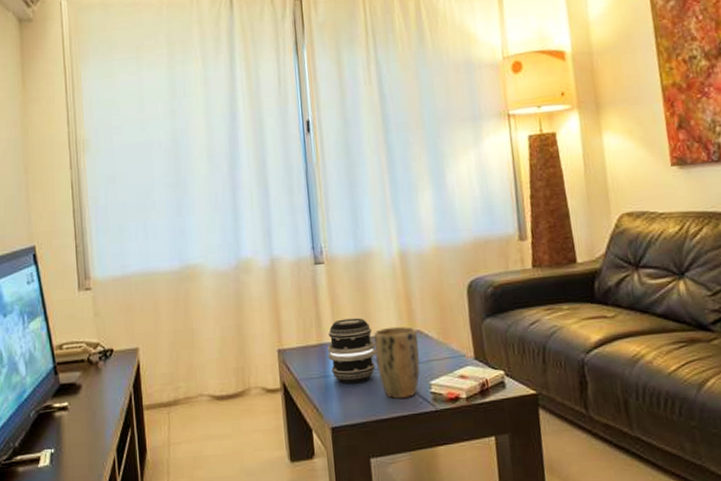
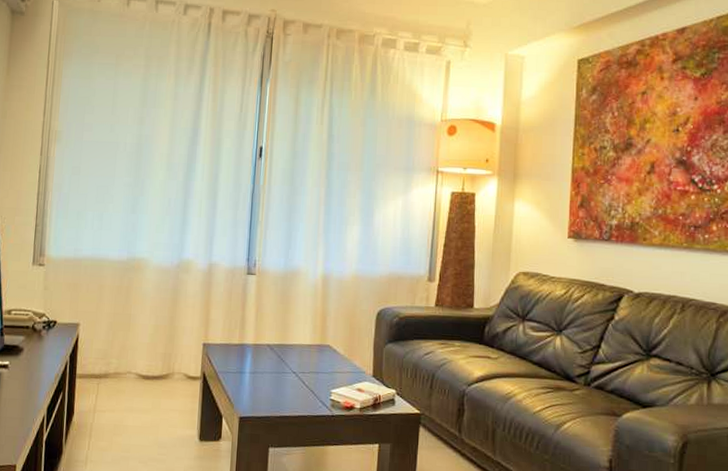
speaker: present [327,317,376,384] -> none [246,325,289,383]
plant pot: present [374,326,421,399] -> none [287,338,327,401]

